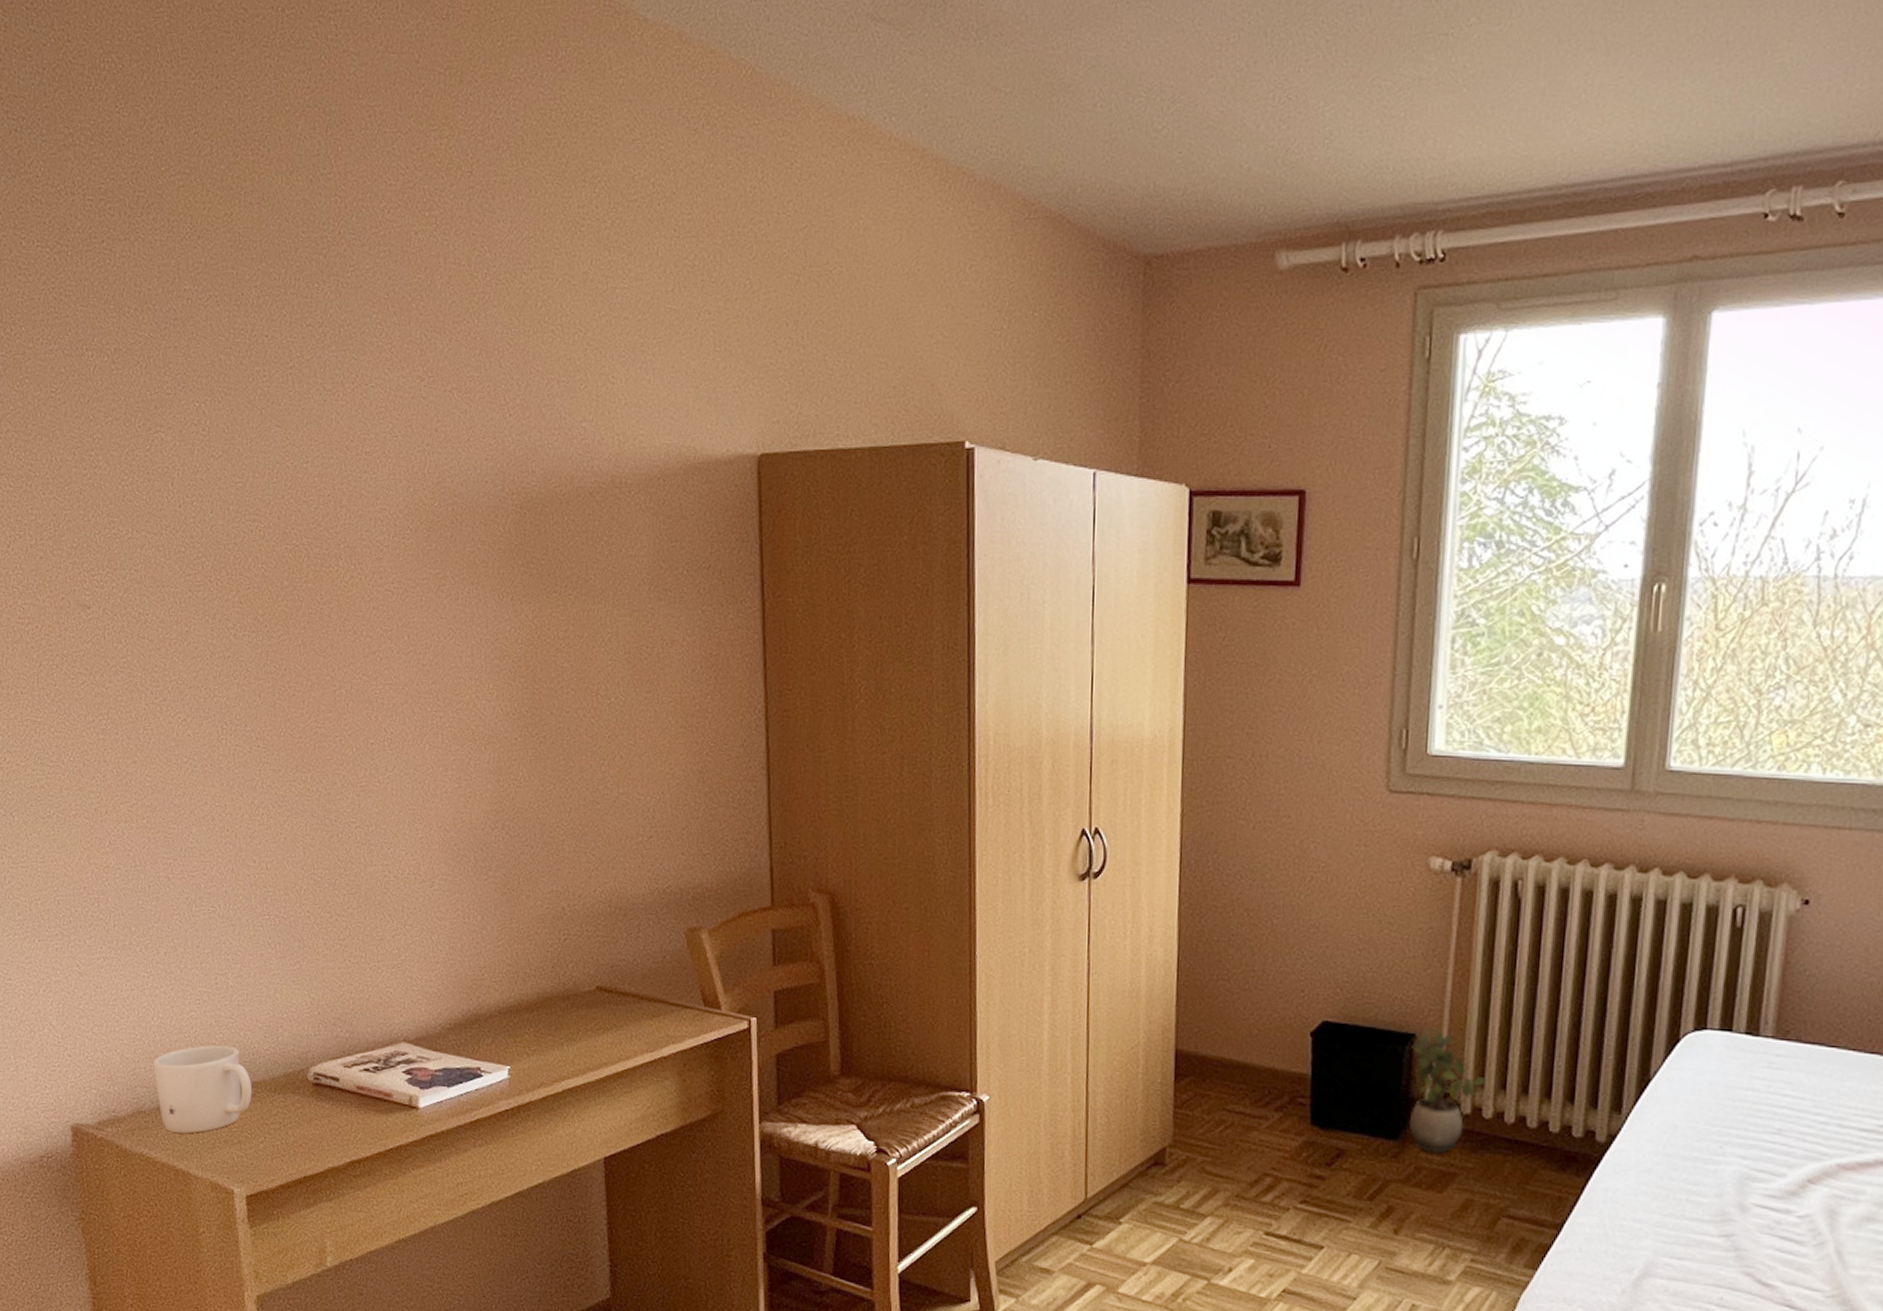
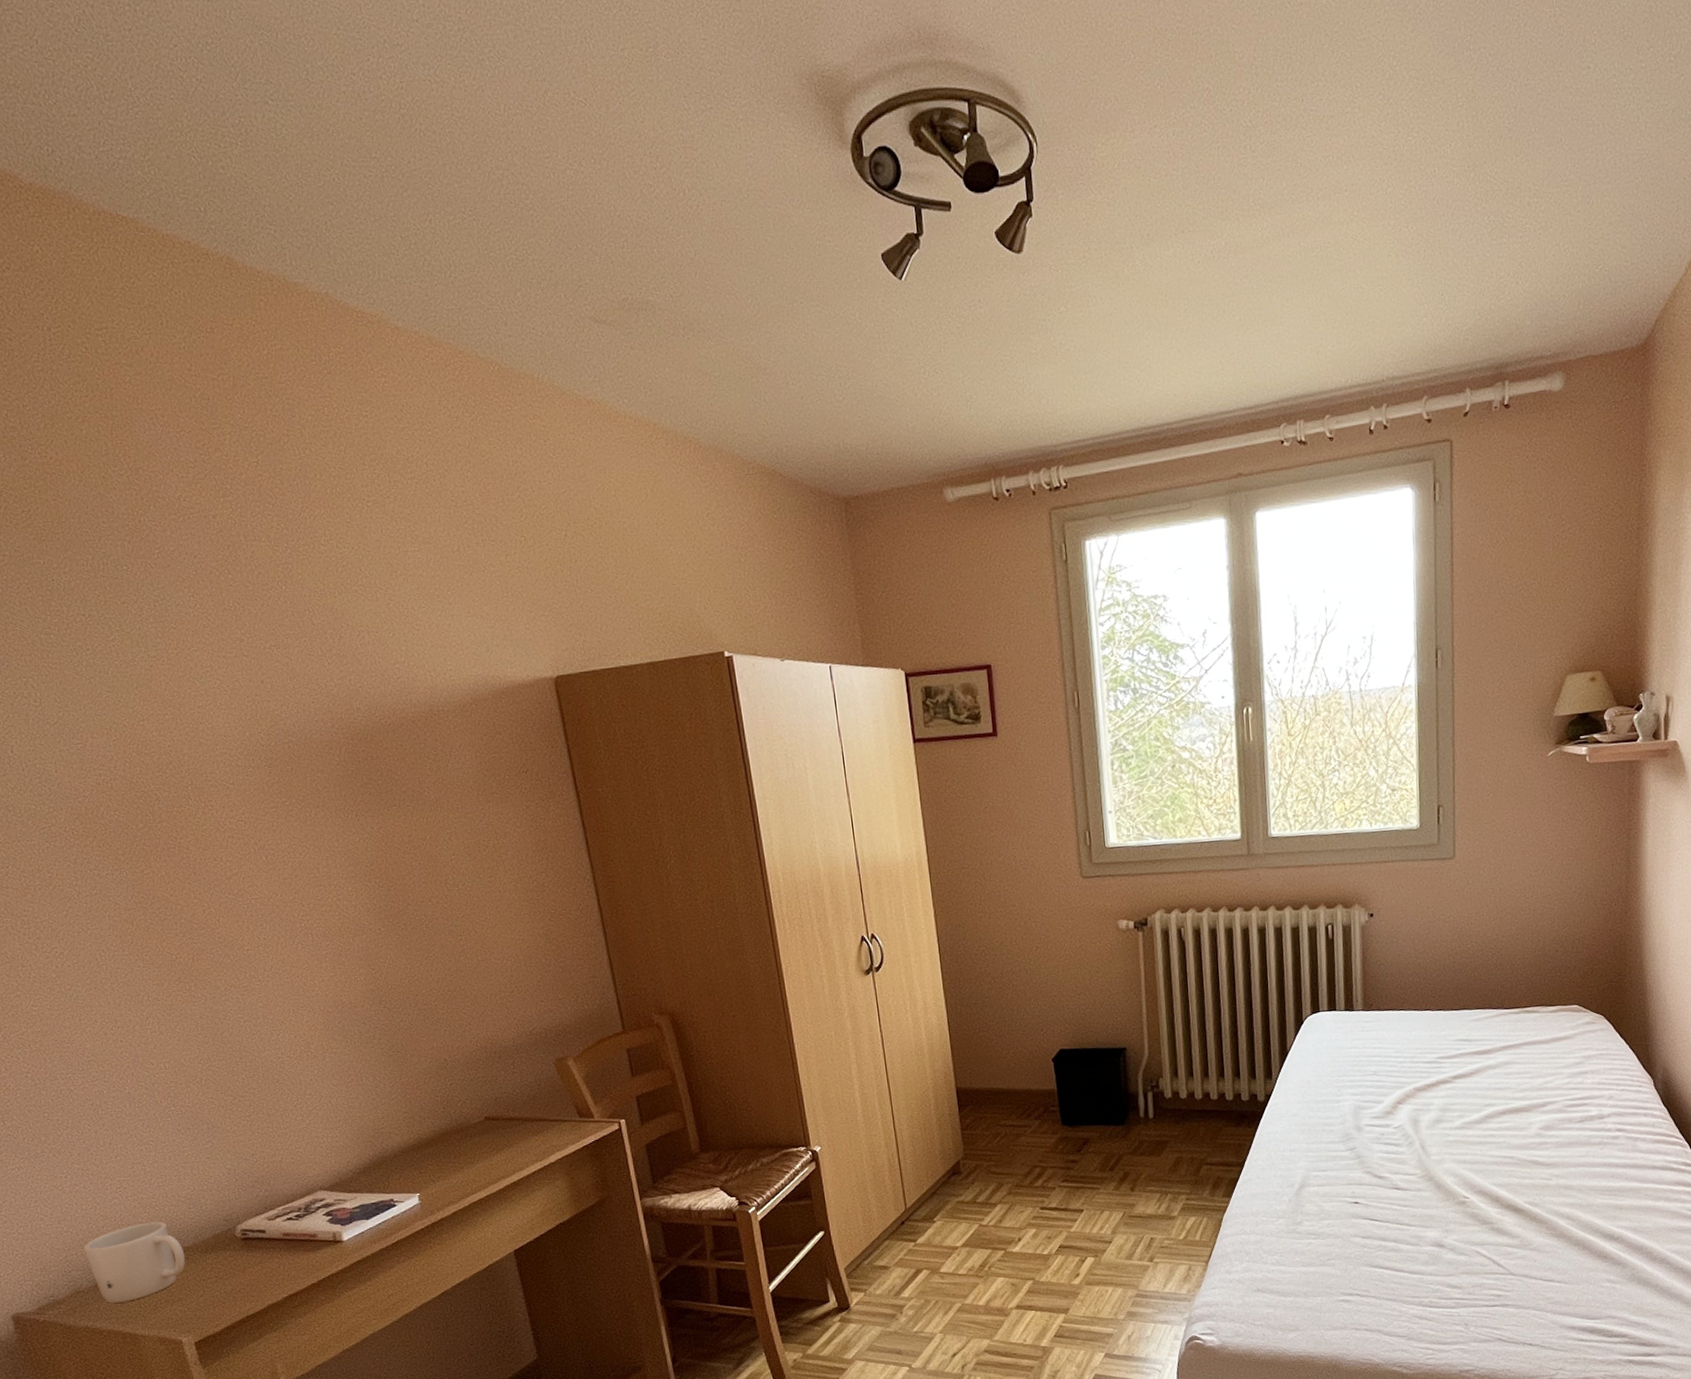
potted plant: present [1410,1029,1488,1153] -> none [1124,1042,1180,1129]

